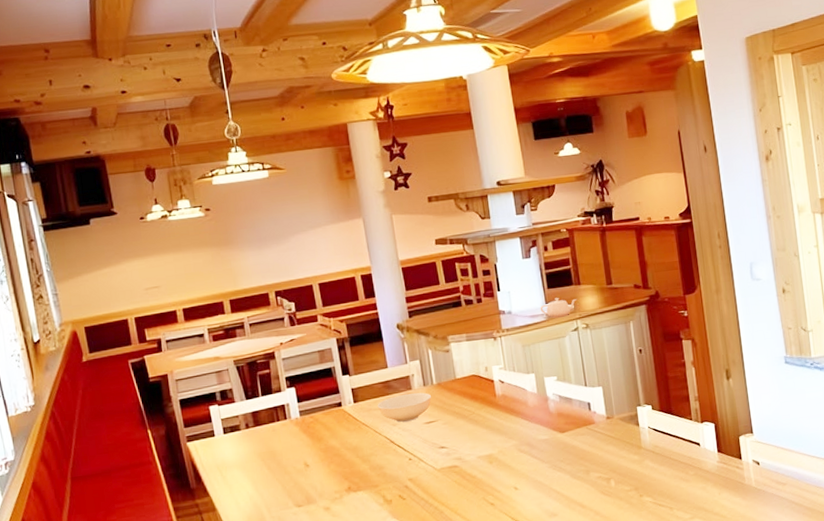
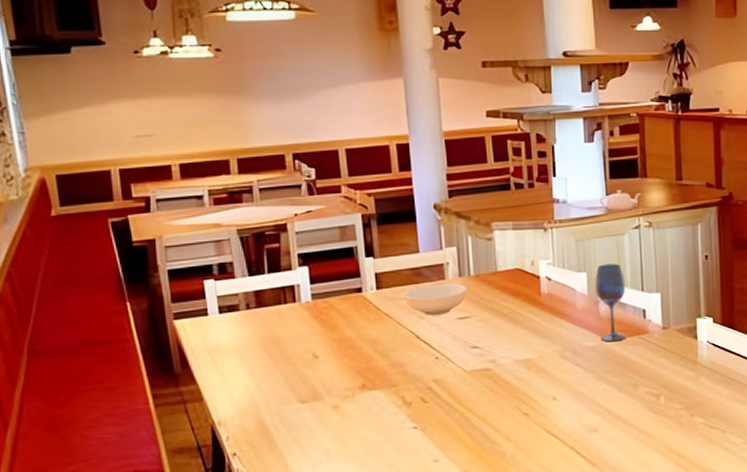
wineglass: none [542,363,575,435] -> present [595,263,626,342]

